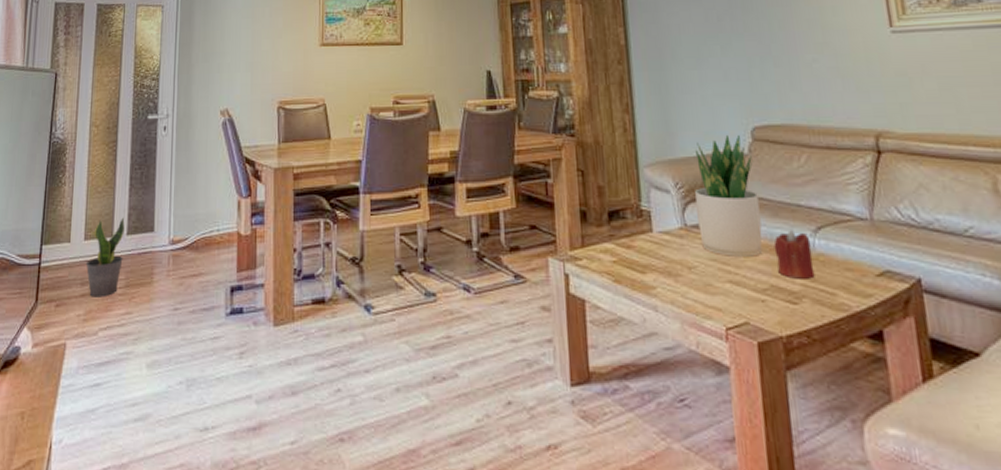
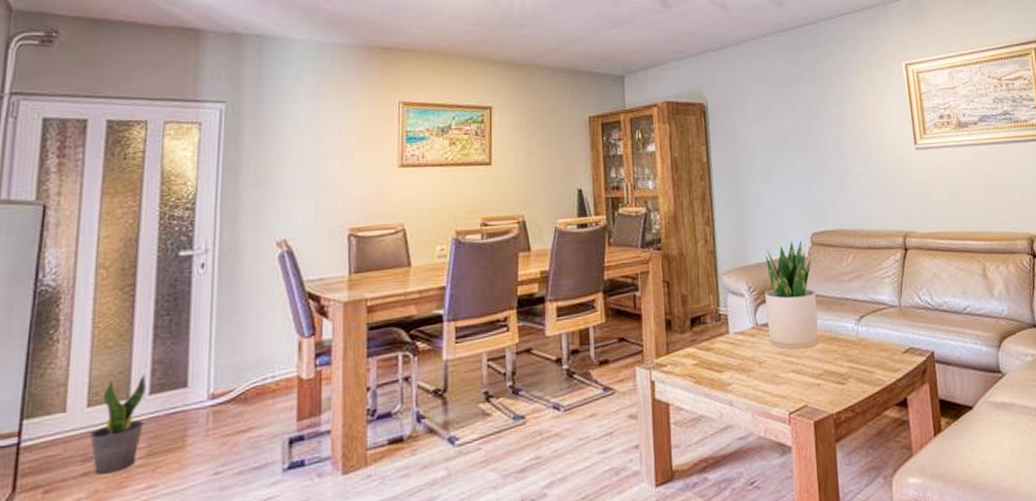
candle: present [773,230,815,279] -> none [827,321,858,363]

